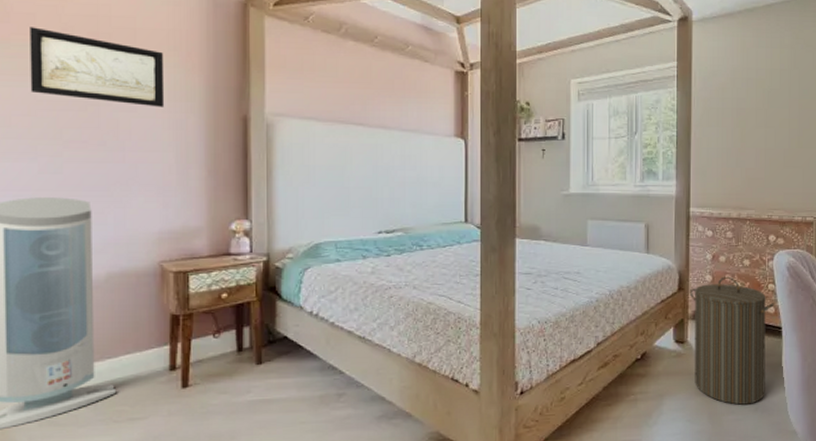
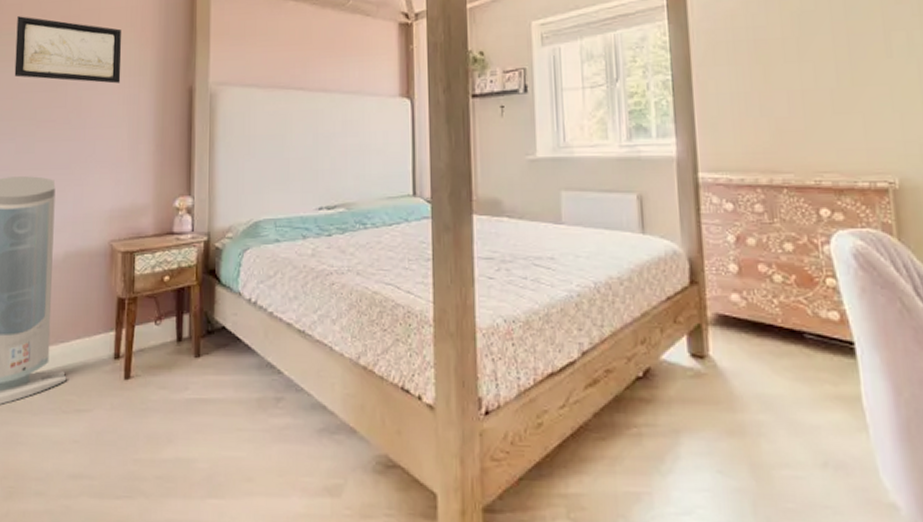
laundry hamper: present [690,276,774,405] -> none [707,266,838,456]

